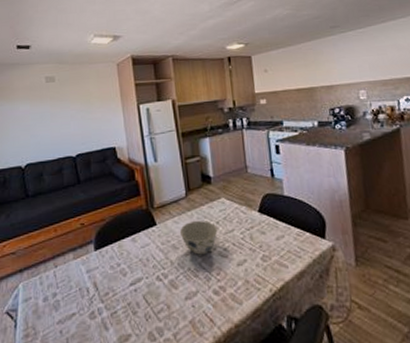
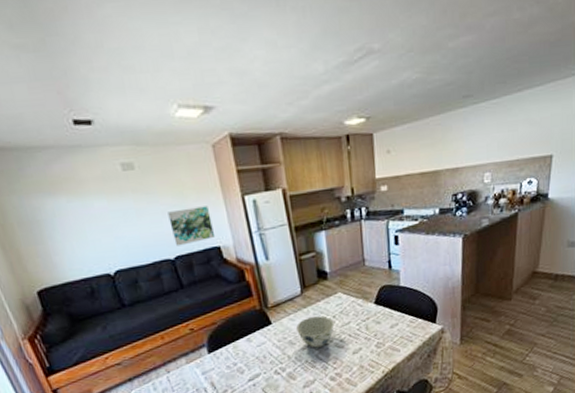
wall art: none [75,112,113,145] -> present [168,206,216,246]

